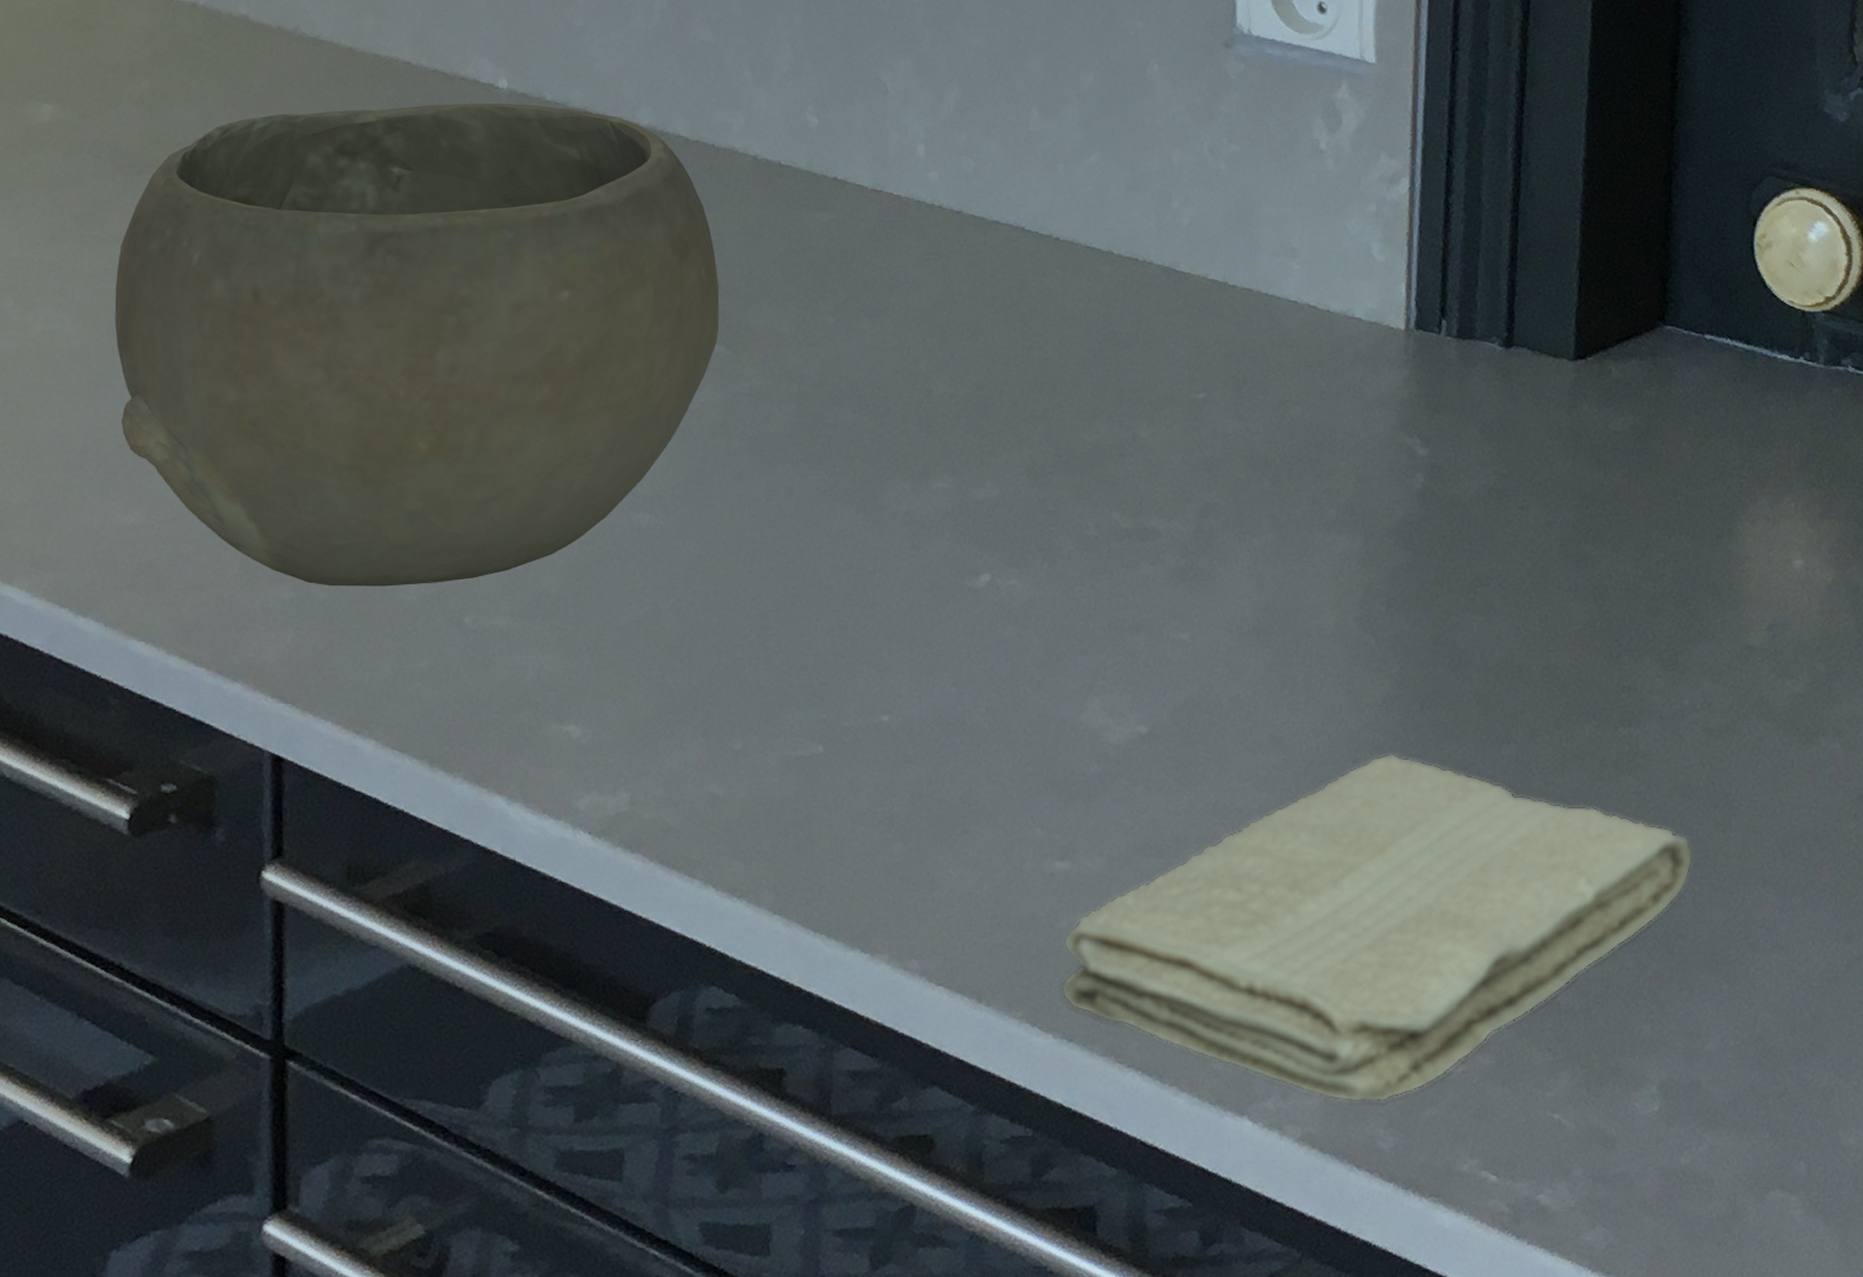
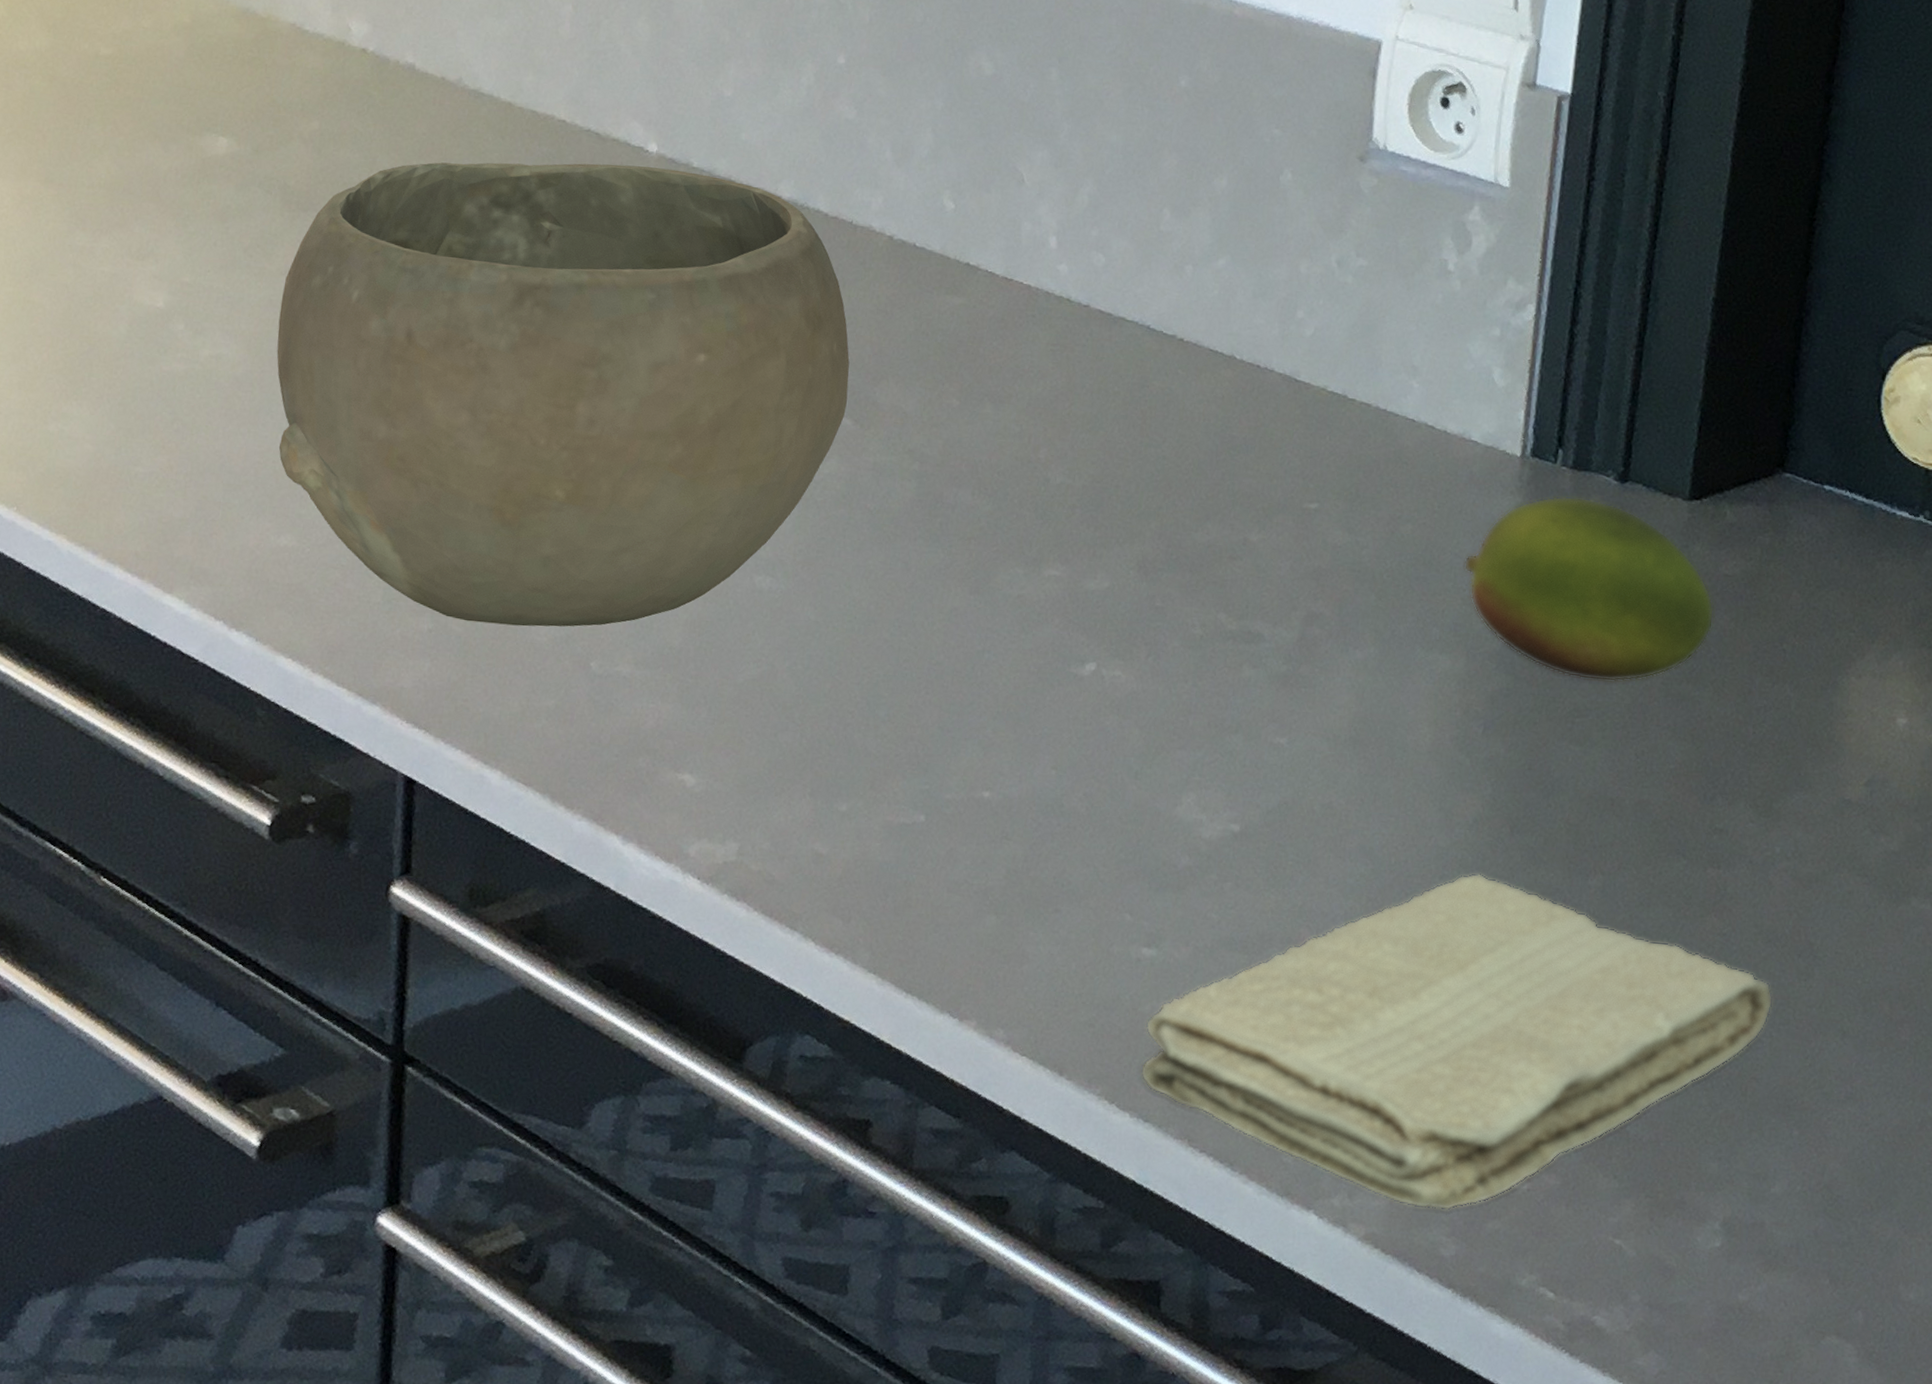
fruit: none [1355,365,1607,548] -> present [1463,496,1715,682]

